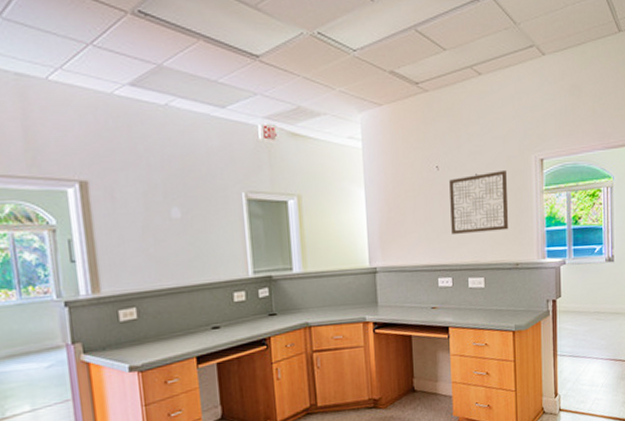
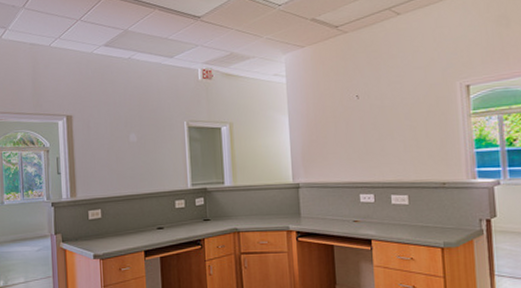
wall art: present [449,171,509,234] -> none [370,97,434,155]

